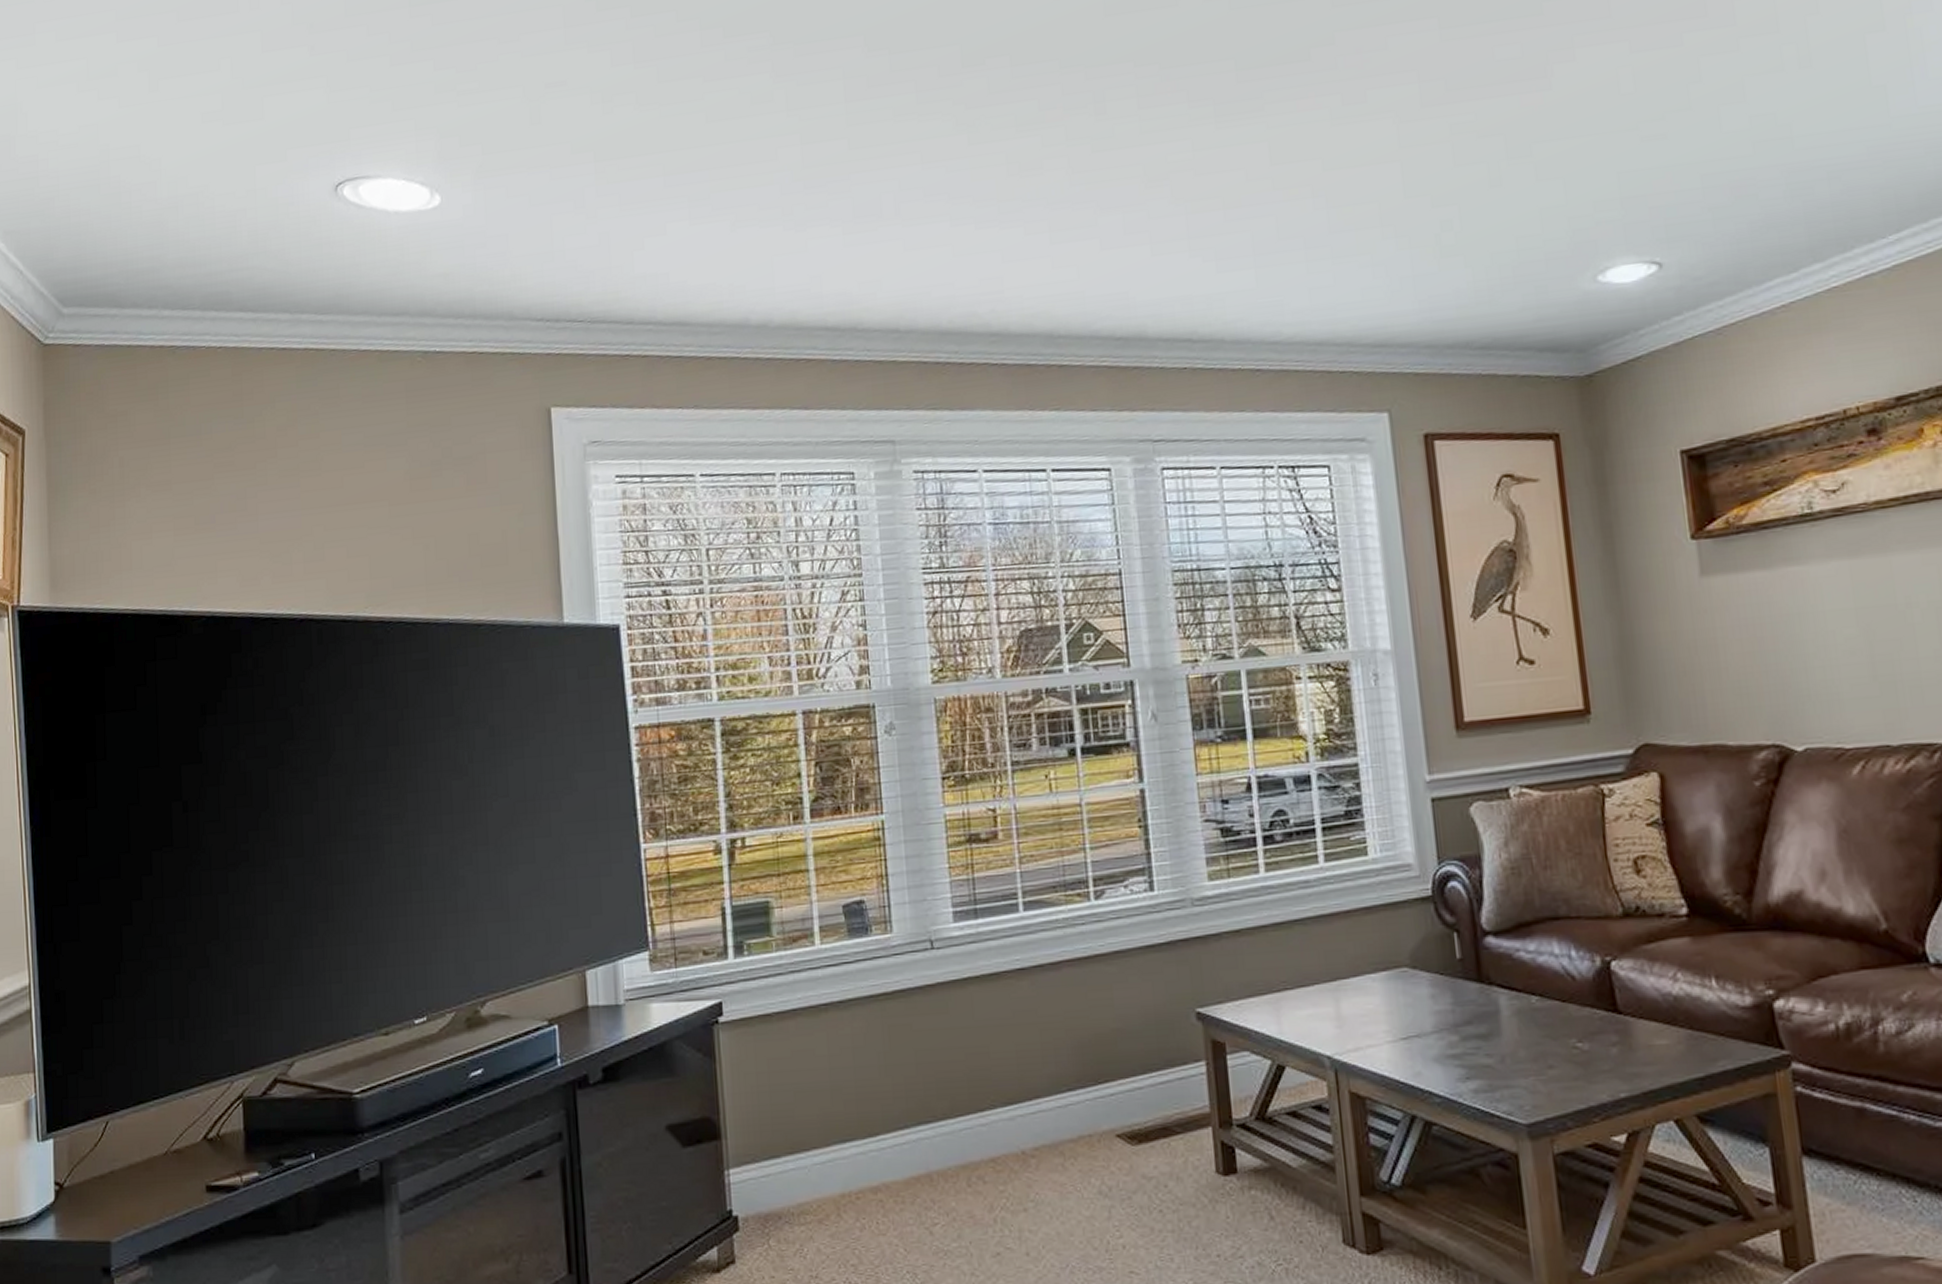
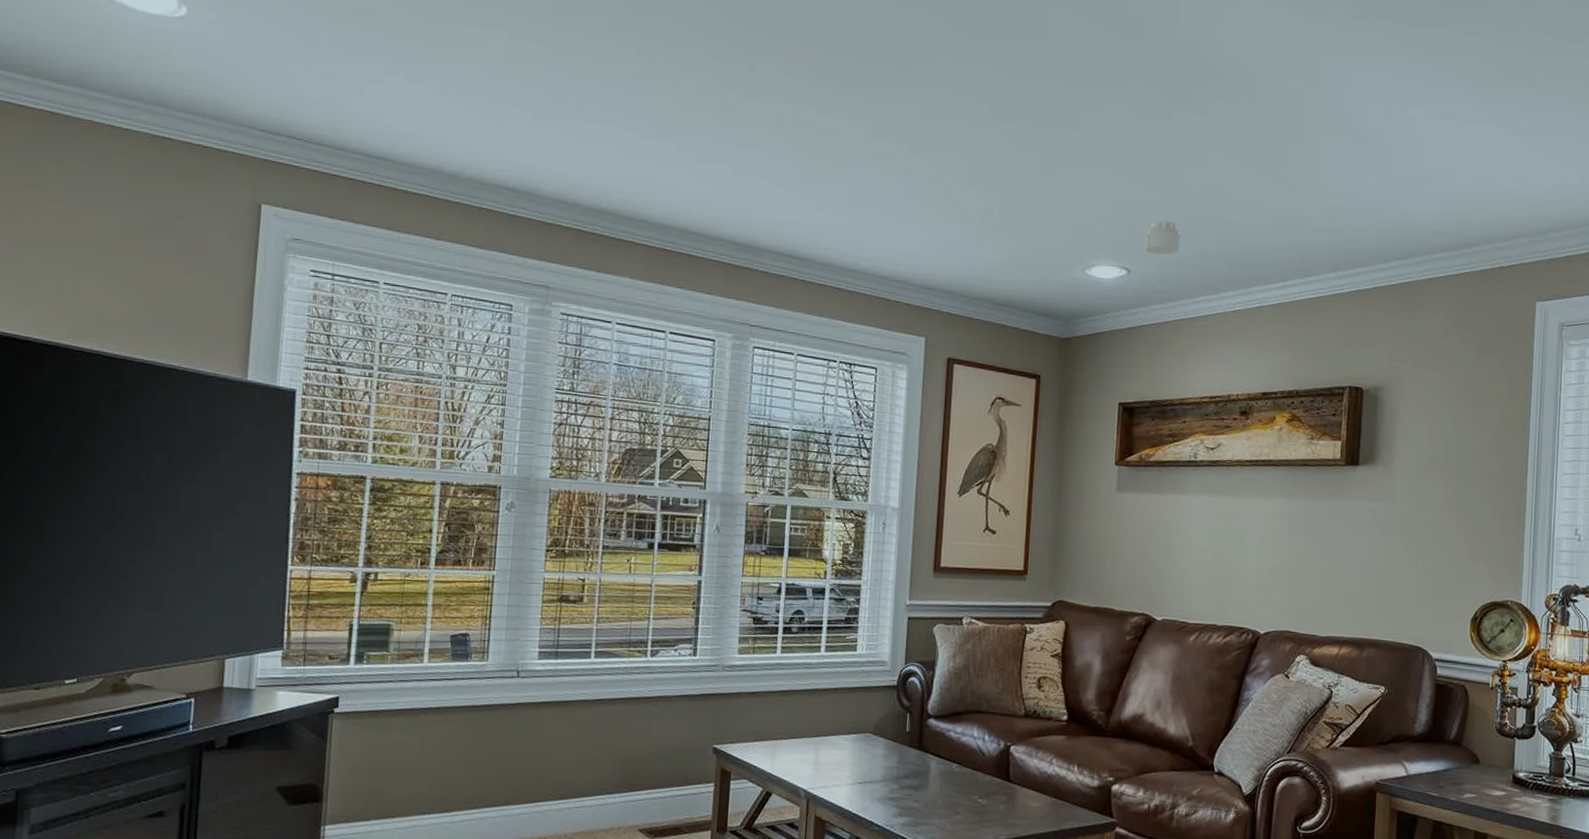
smoke detector: none [1675,184,1729,235] -> present [1145,220,1181,255]

